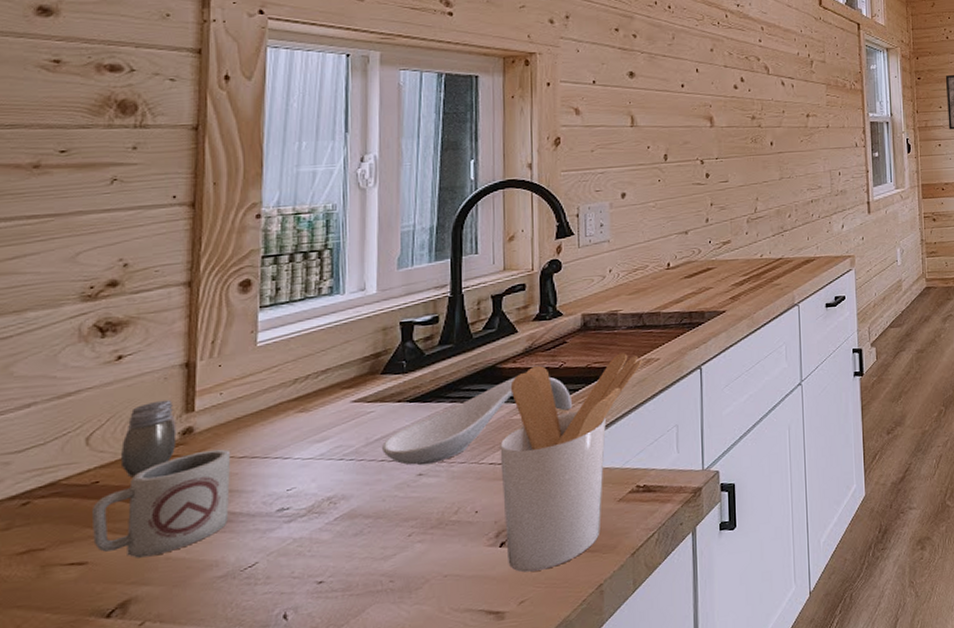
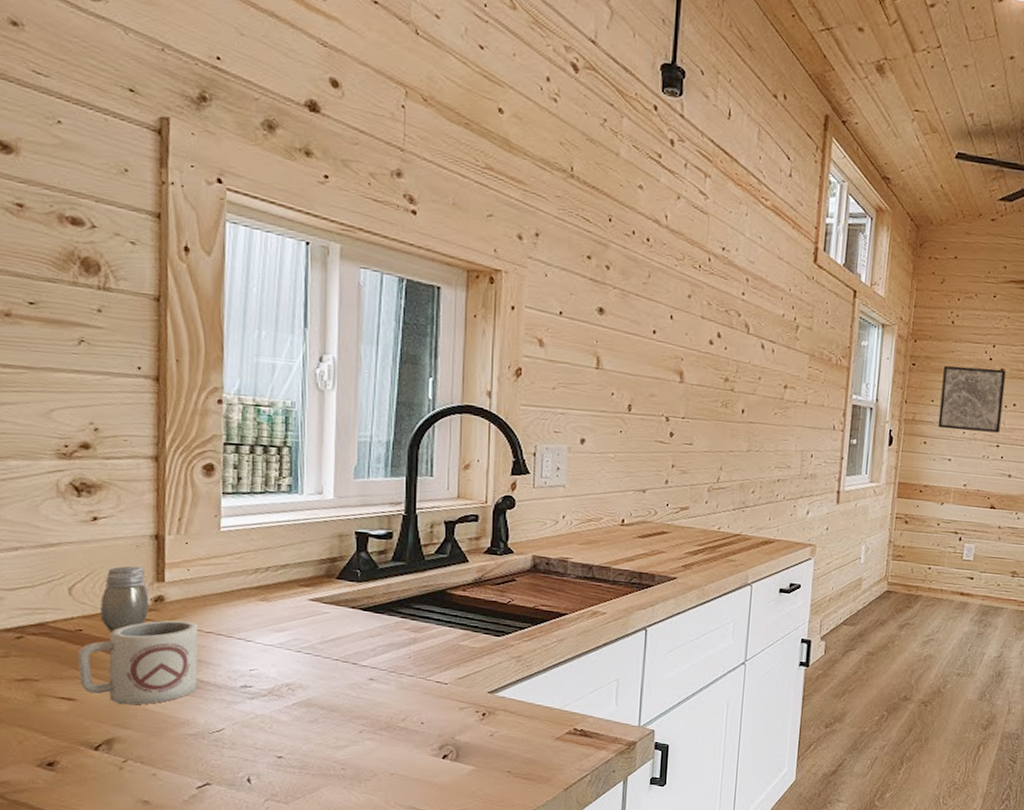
spoon rest: present [382,377,573,466] -> none [337,605,518,672]
utensil holder: present [500,353,642,573] -> none [446,597,589,787]

